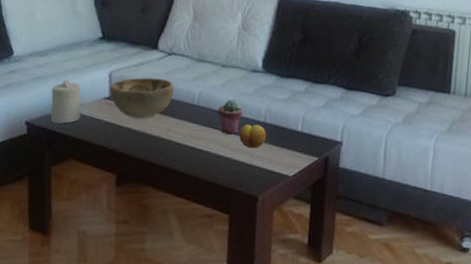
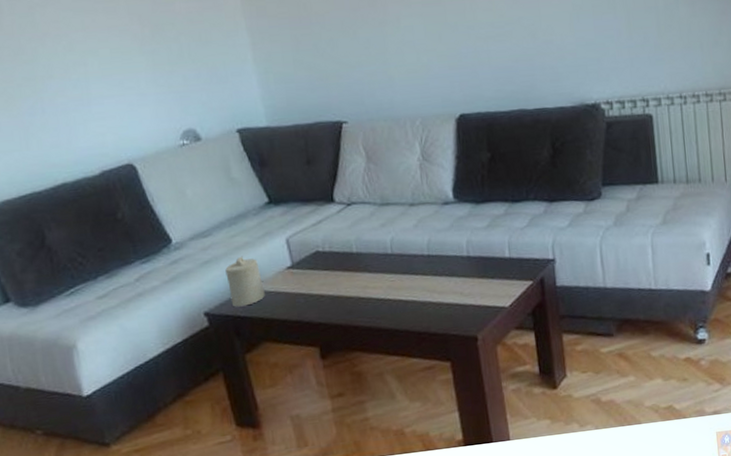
decorative bowl: present [109,77,174,119] -> none [290,233,363,283]
potted succulent: present [217,99,243,134] -> none [414,239,443,278]
fruit: present [239,124,267,149] -> none [443,260,474,288]

